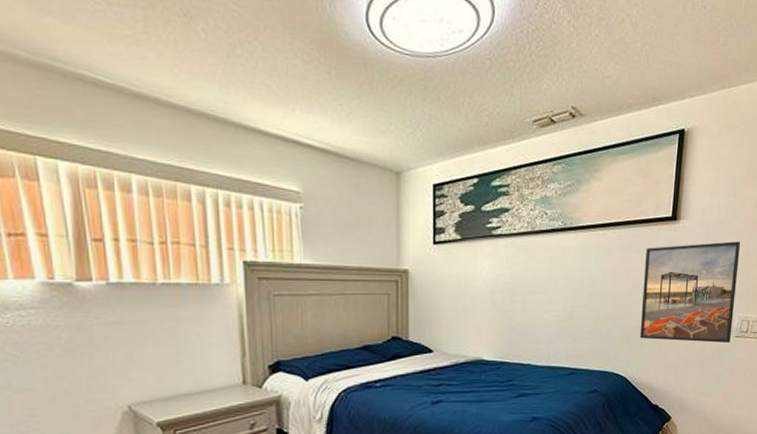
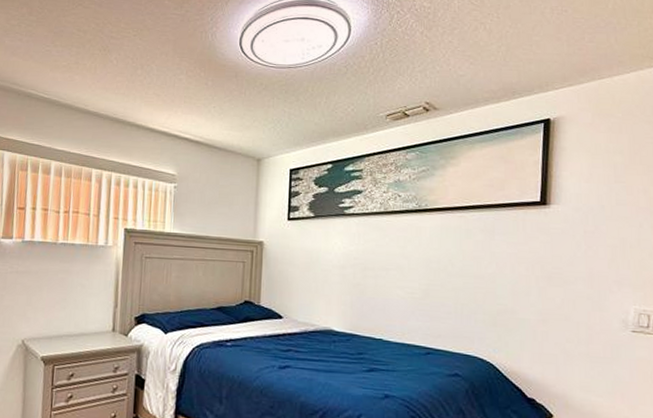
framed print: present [640,241,740,344] -> none [508,228,629,339]

